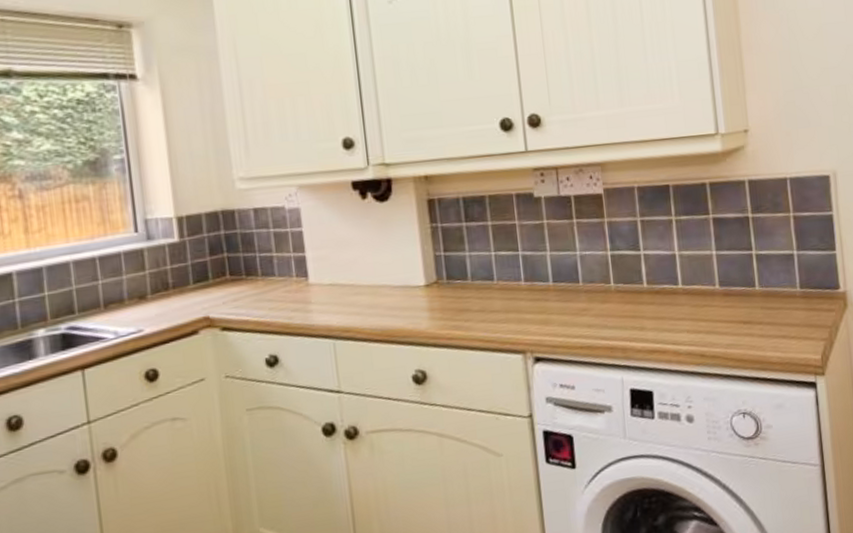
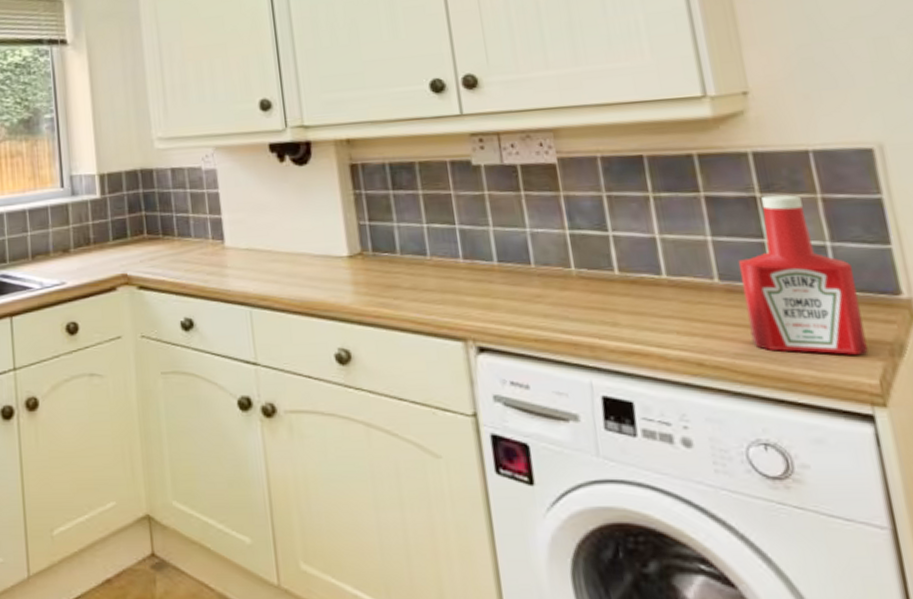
ketchup bottle: none [733,214,816,340] -> present [738,195,868,355]

